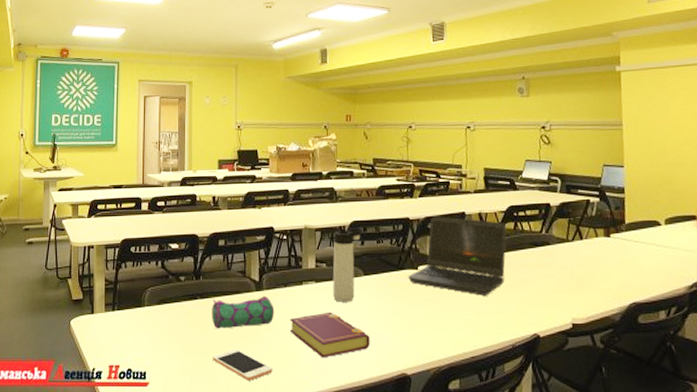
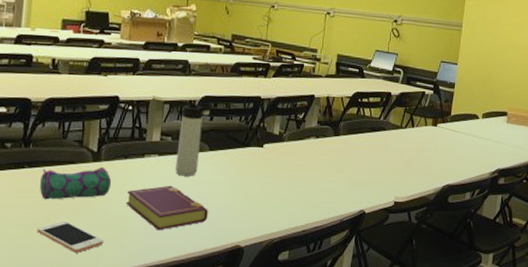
laptop computer: present [408,216,507,296] -> none [252,97,350,174]

